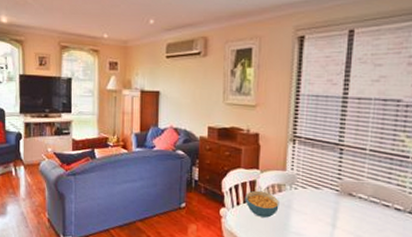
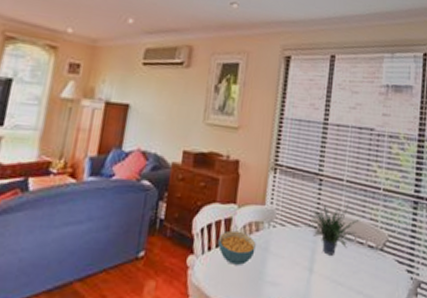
potted plant: none [323,170,386,215] -> present [302,203,361,255]

